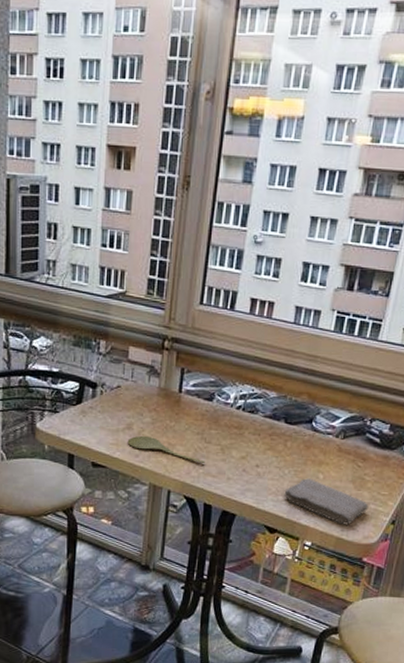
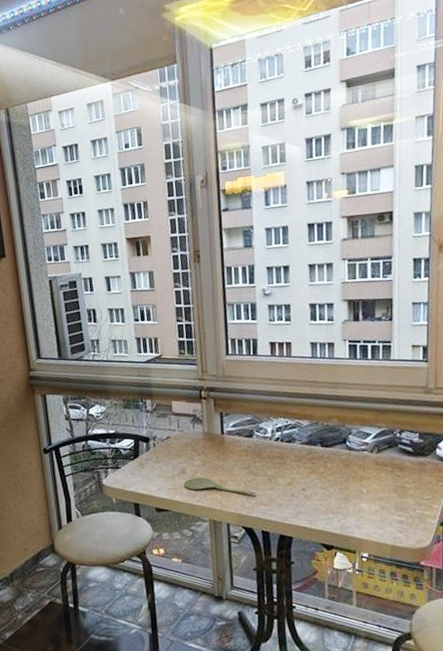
washcloth: present [284,478,369,525] -> none [333,494,416,533]

